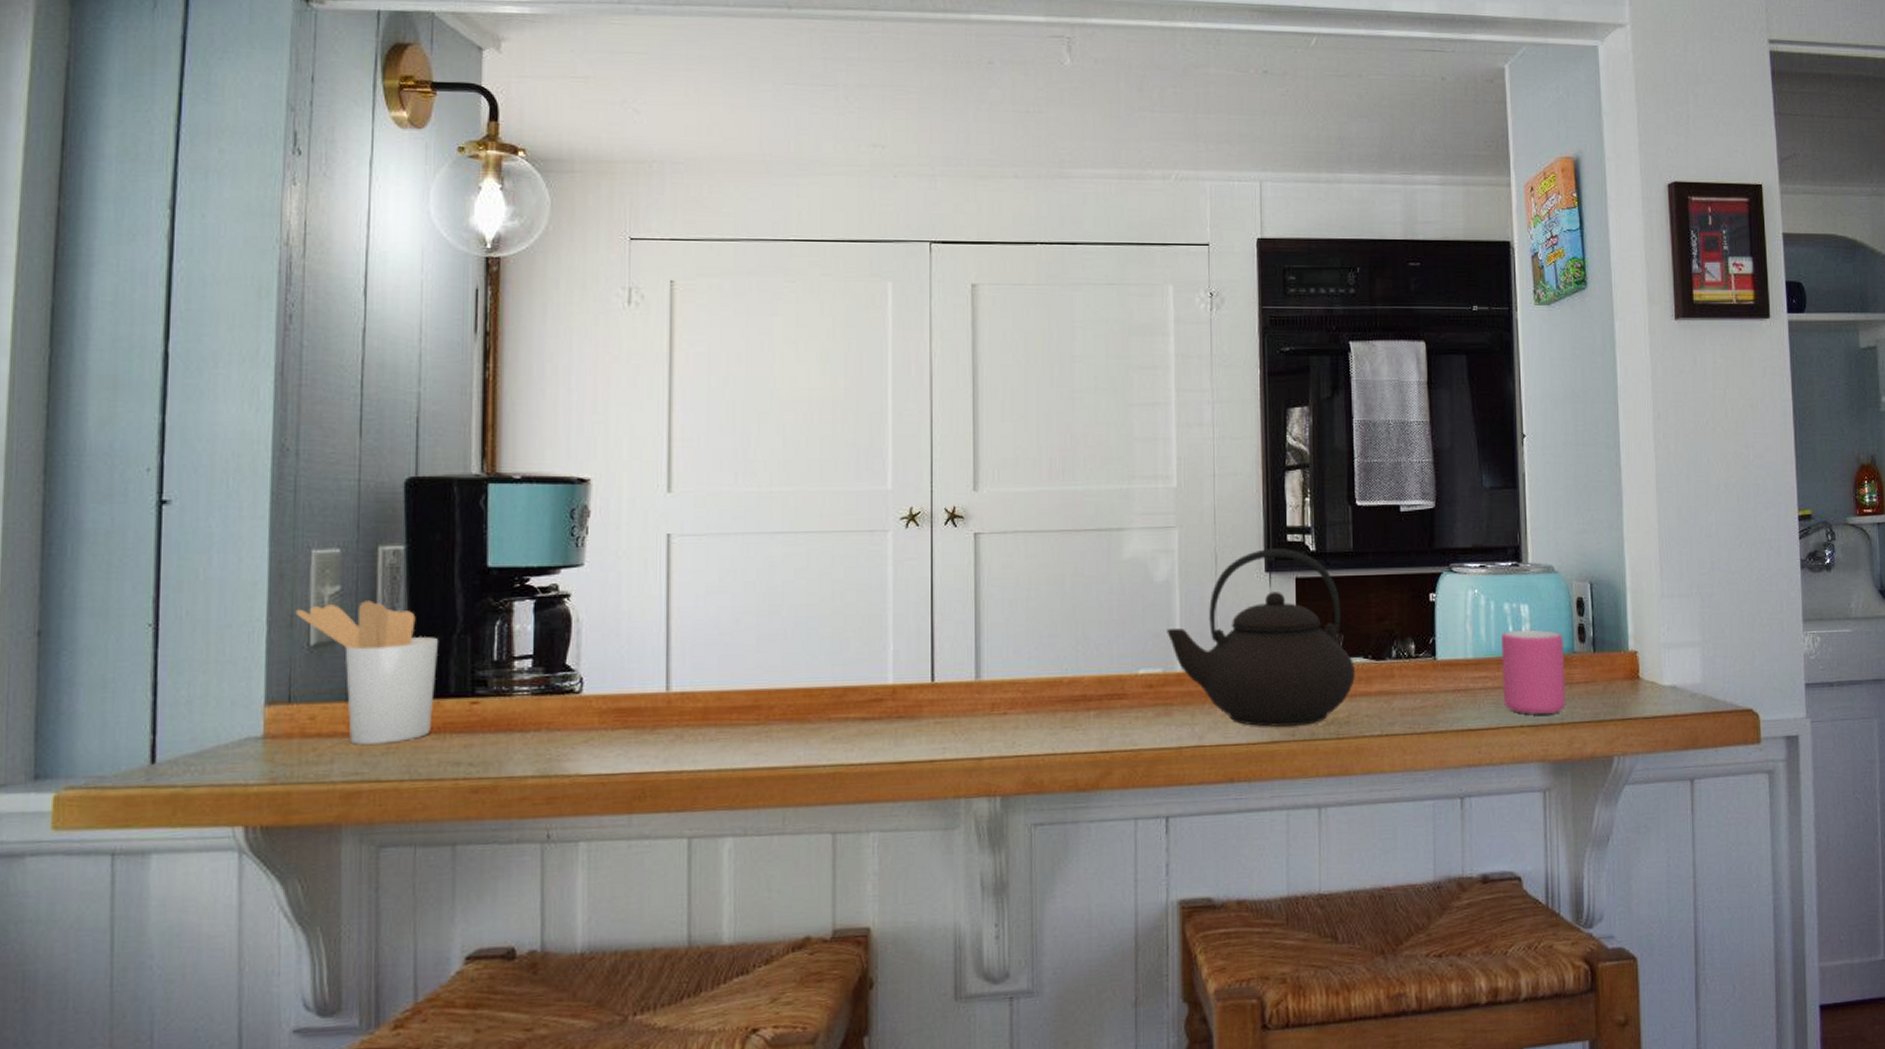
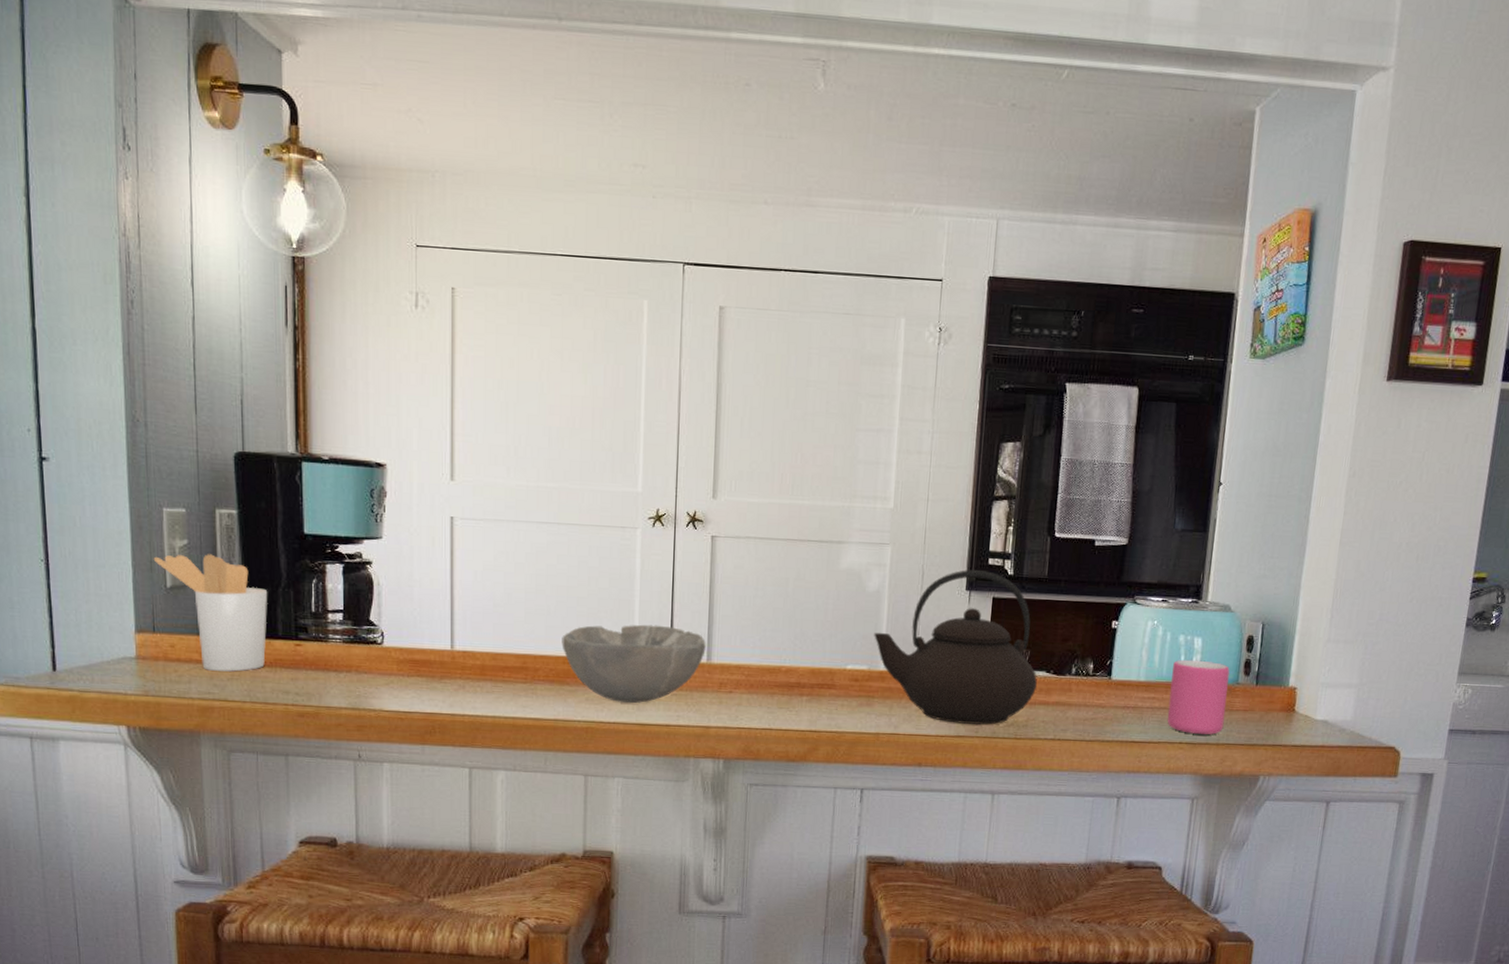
bowl: none [801,641,973,739] -> present [562,624,706,704]

